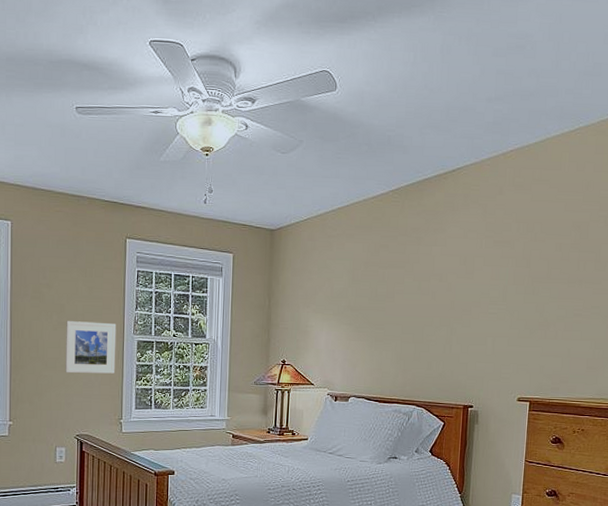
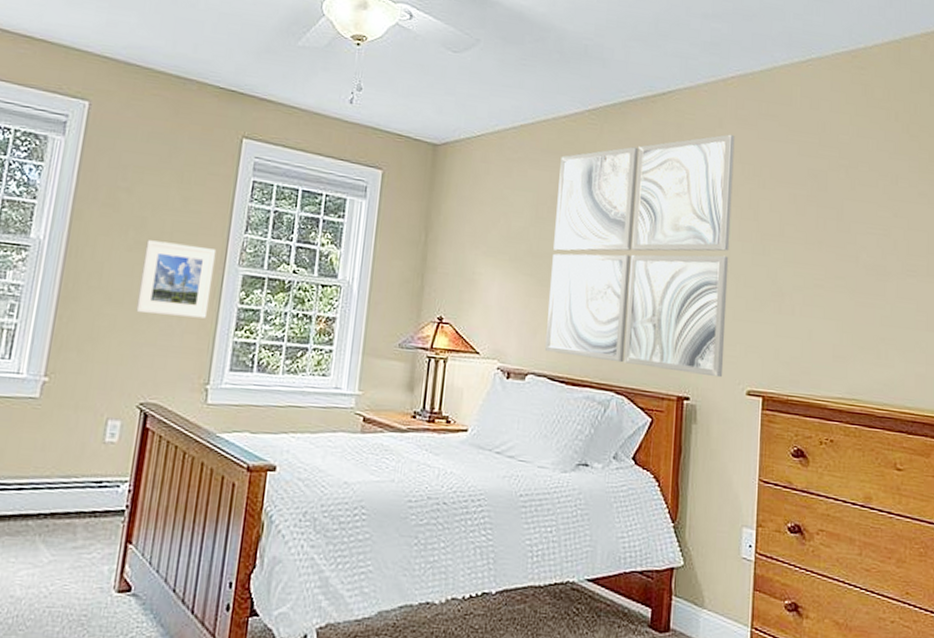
wall art: none [362,199,512,390] -> present [544,134,735,378]

